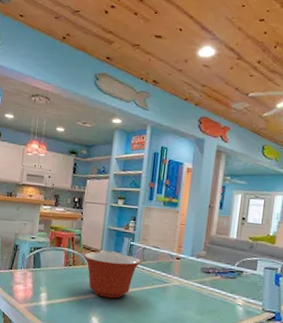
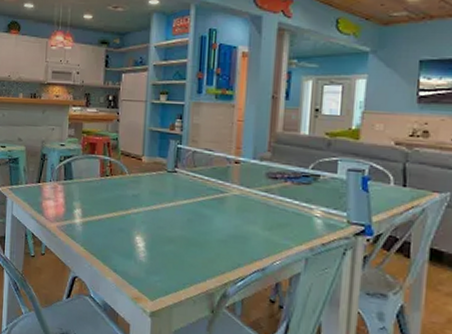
mixing bowl: present [83,252,141,299] -> none [122,158,192,214]

